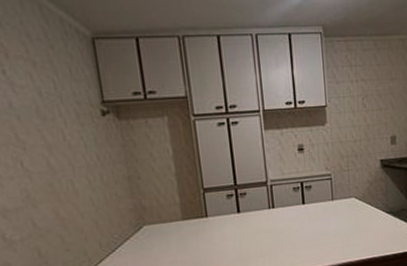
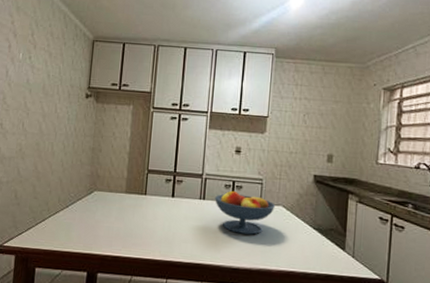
fruit bowl: none [285,191,348,235] -> present [215,190,276,235]

